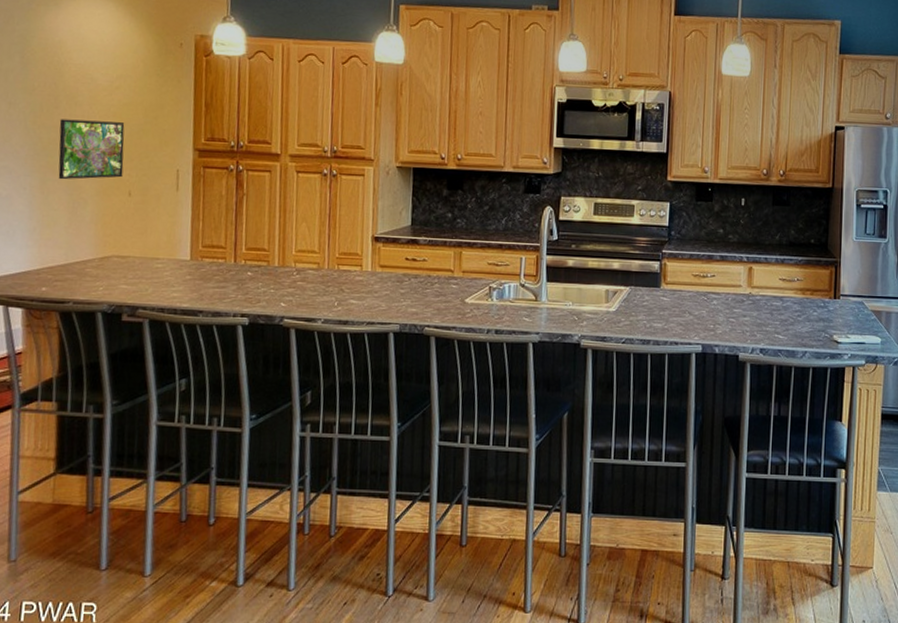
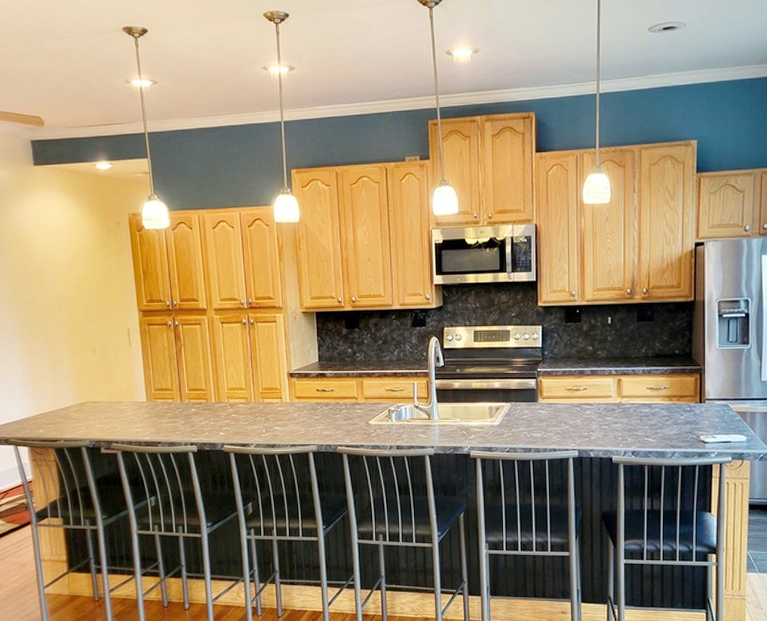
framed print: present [58,119,125,180] -> none [34,293,87,343]

